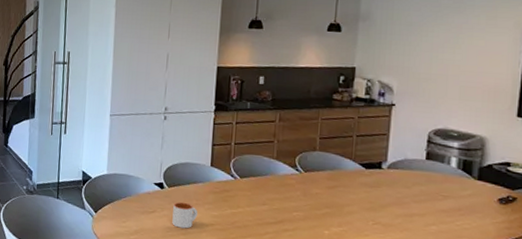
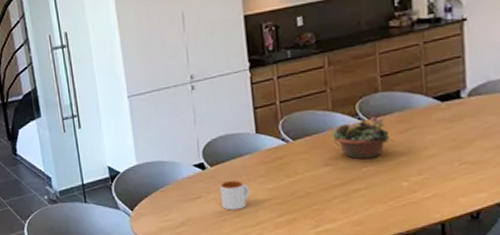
succulent planter: none [273,169,322,205] -> present [333,117,394,160]

